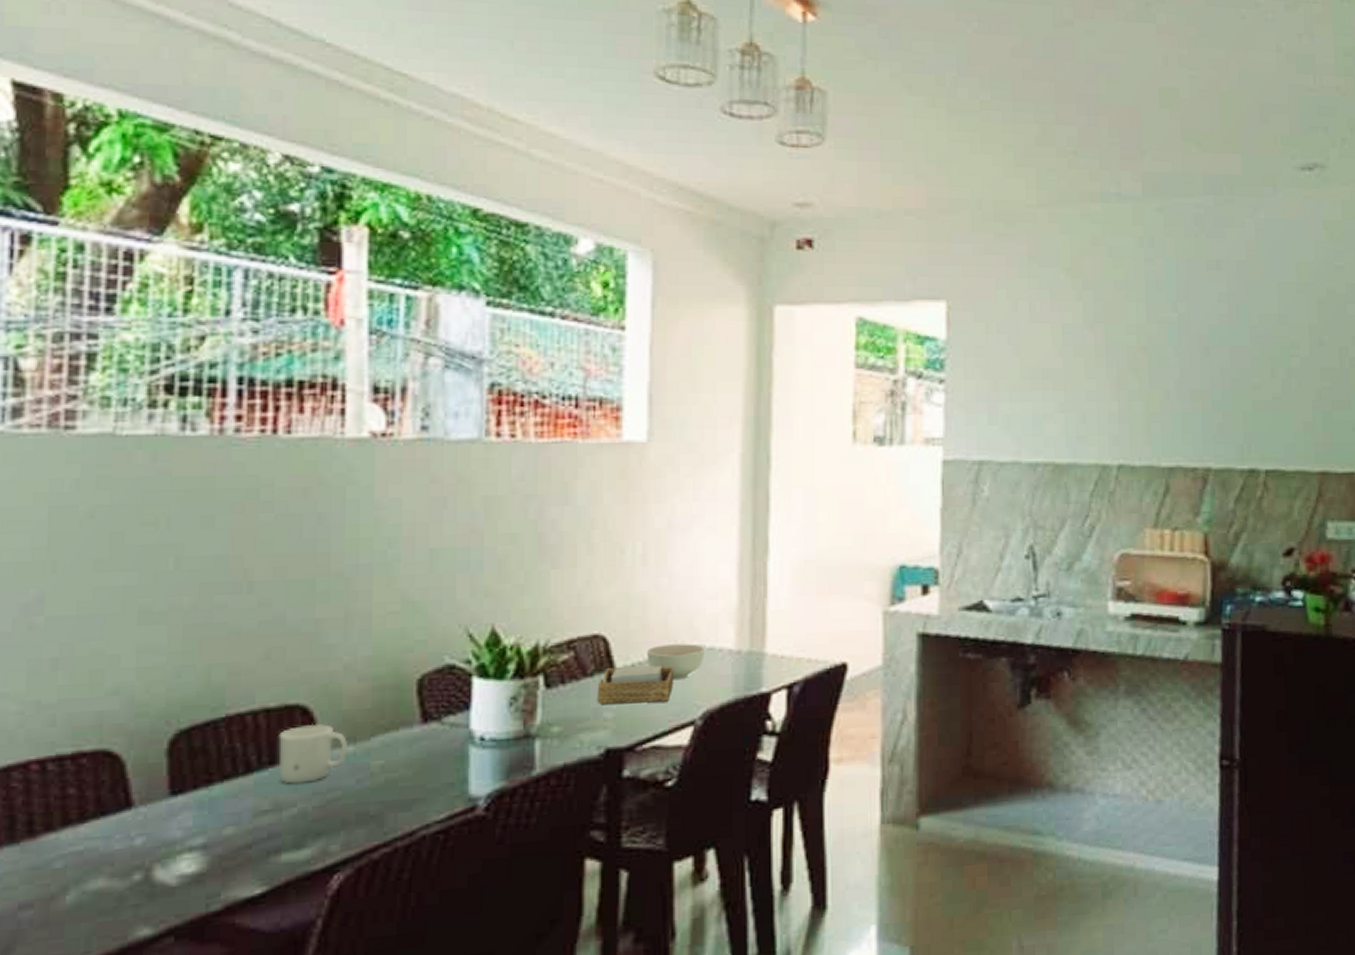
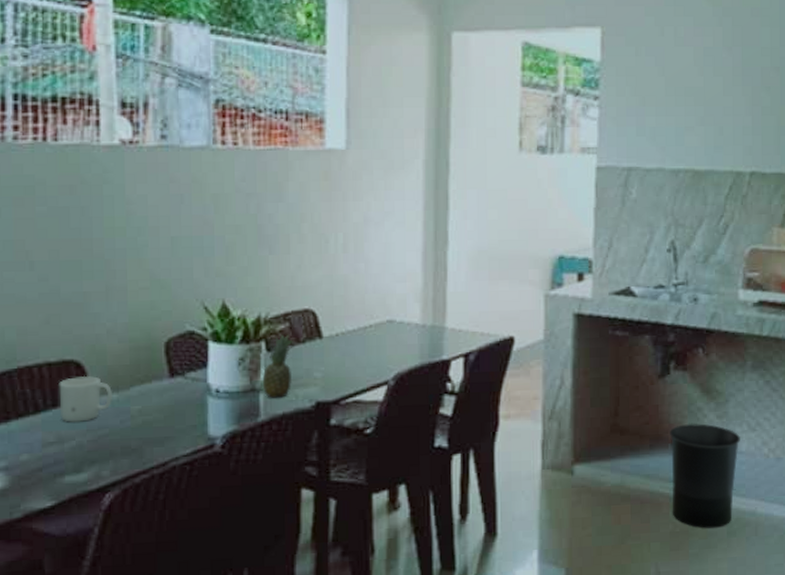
fruit: none [540,665,580,746] -> present [263,334,295,398]
napkin holder: present [597,665,675,704] -> none [308,335,371,366]
bowl: present [646,643,706,680] -> none [347,318,397,348]
waste bin: none [1032,761,1114,890] -> present [670,423,740,528]

